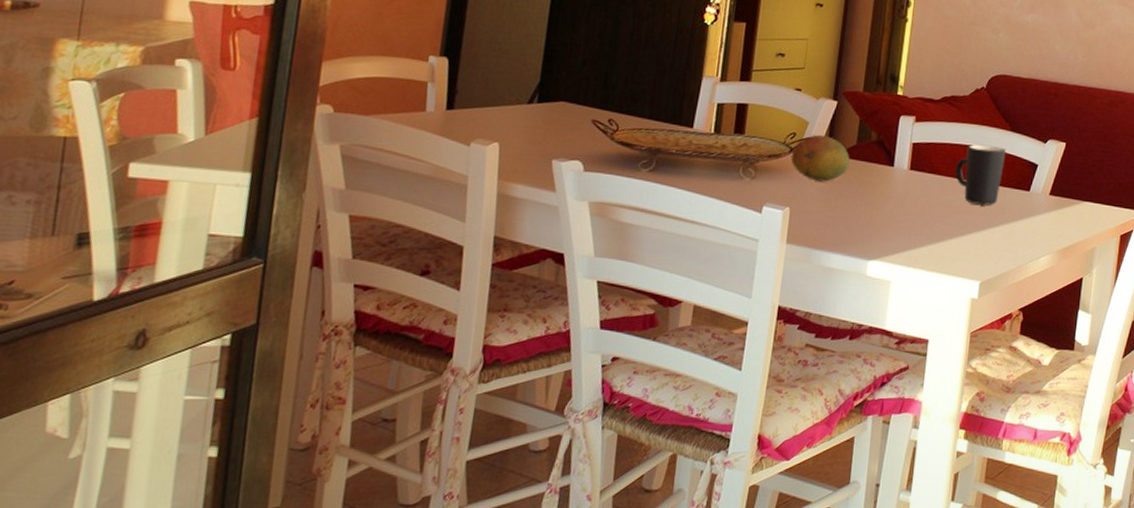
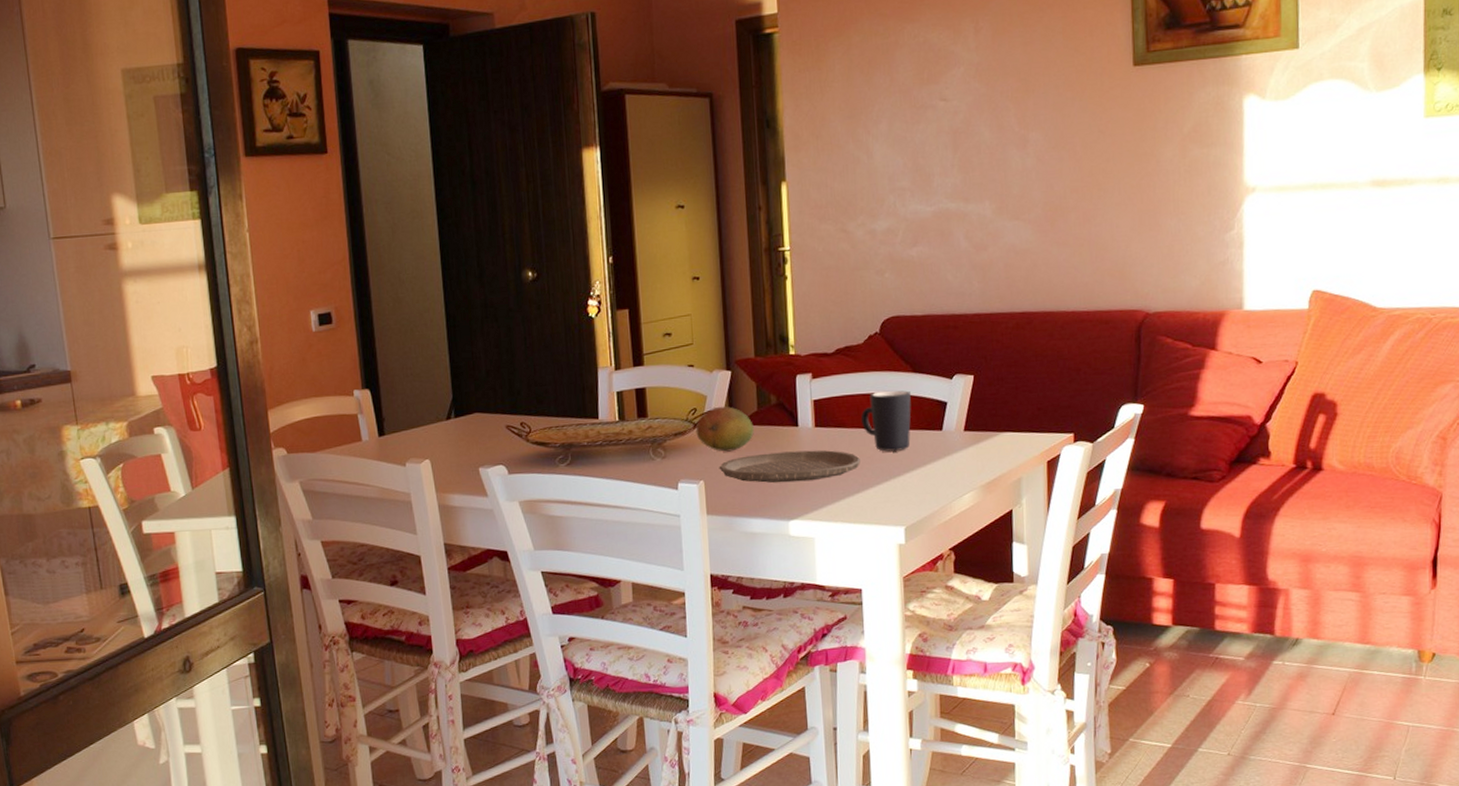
plate: none [807,188,948,223] -> present [719,450,860,484]

